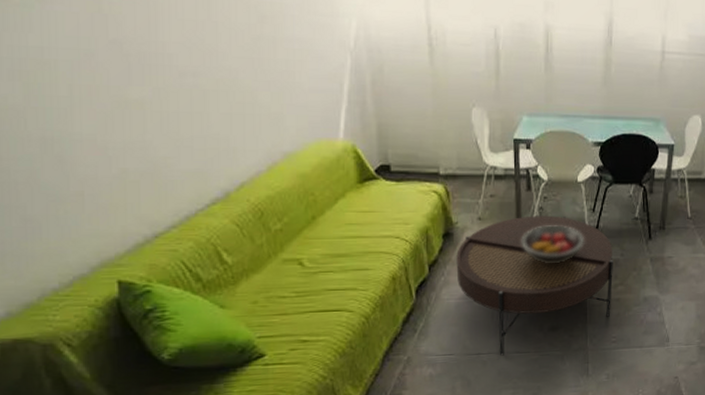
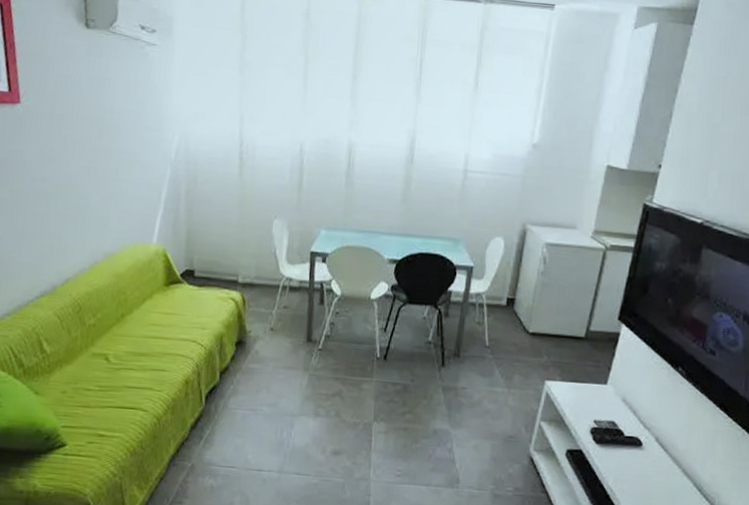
coffee table: present [456,215,613,356] -> none [245,330,403,476]
fruit bowl: present [521,225,584,264] -> none [310,342,373,383]

